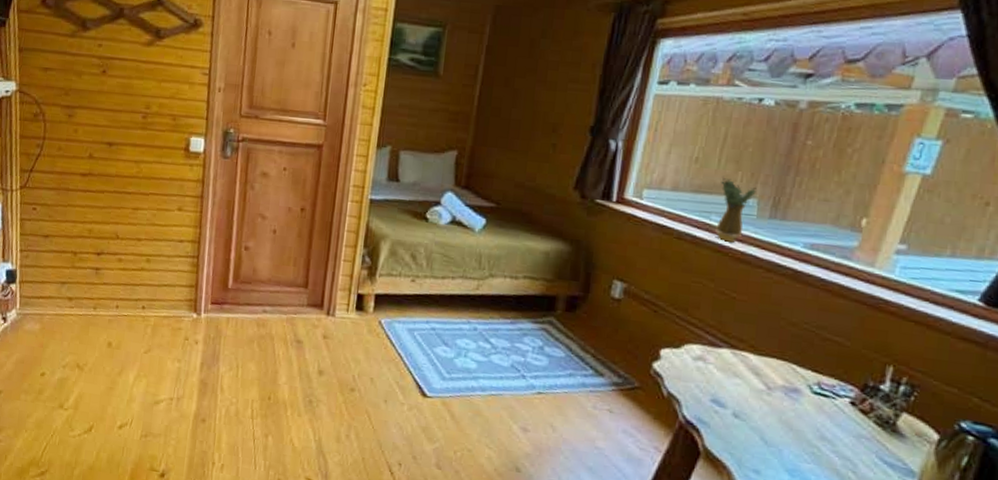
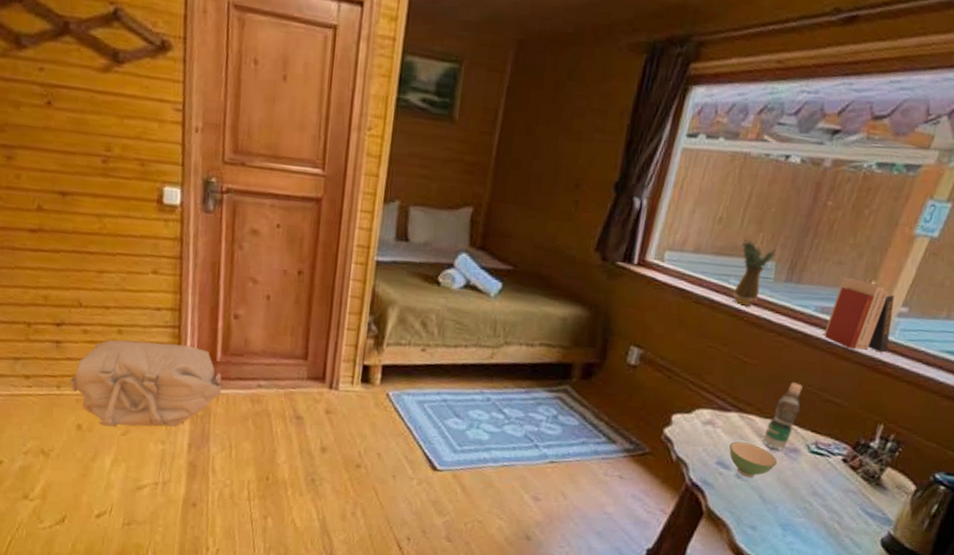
duffel bag: none [104,267,232,347] -> present [70,339,222,427]
bowl: none [723,379,778,417] -> present [729,441,778,477]
bottle: none [759,319,799,390] -> present [763,382,803,450]
books: none [816,213,890,291] -> present [824,276,895,353]

